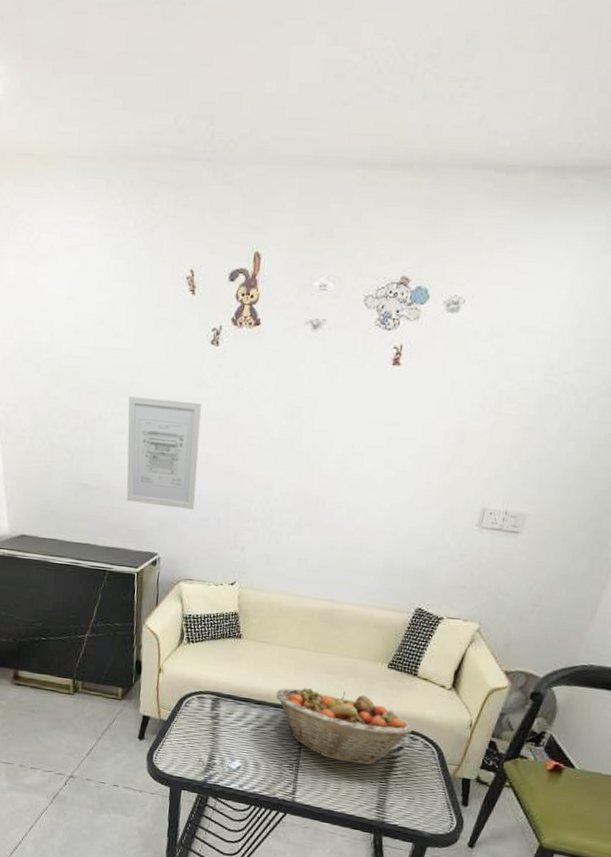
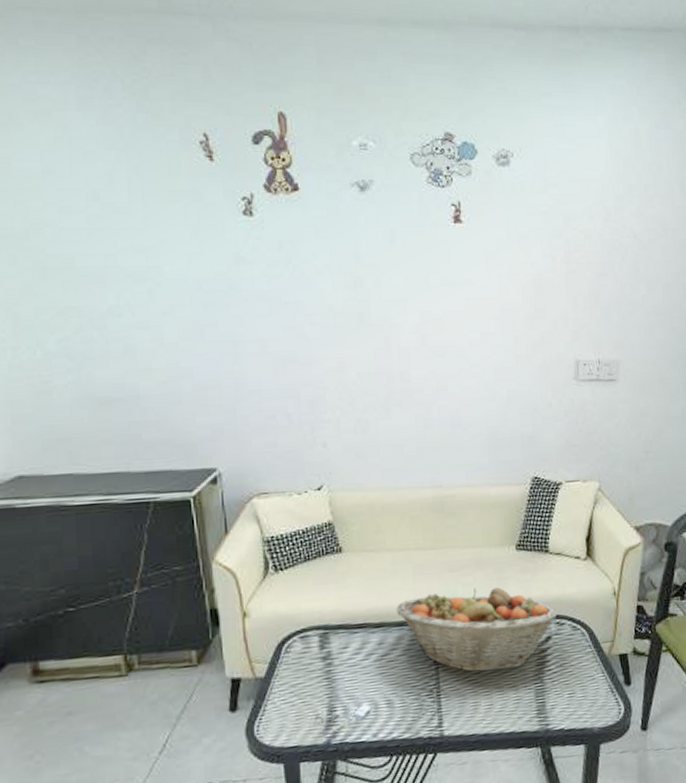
wall art: present [126,396,201,510] -> none [147,282,256,411]

